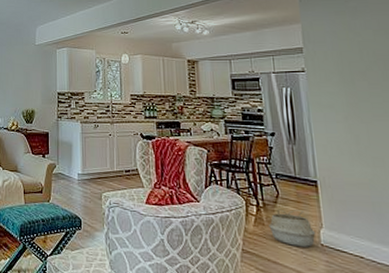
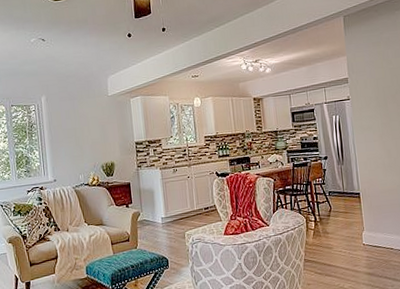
woven basket: present [269,209,316,248] -> none [324,219,359,250]

